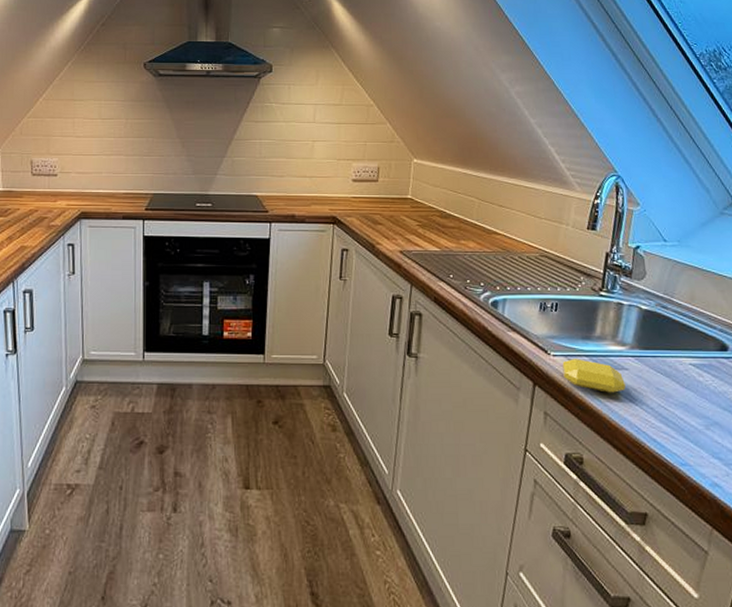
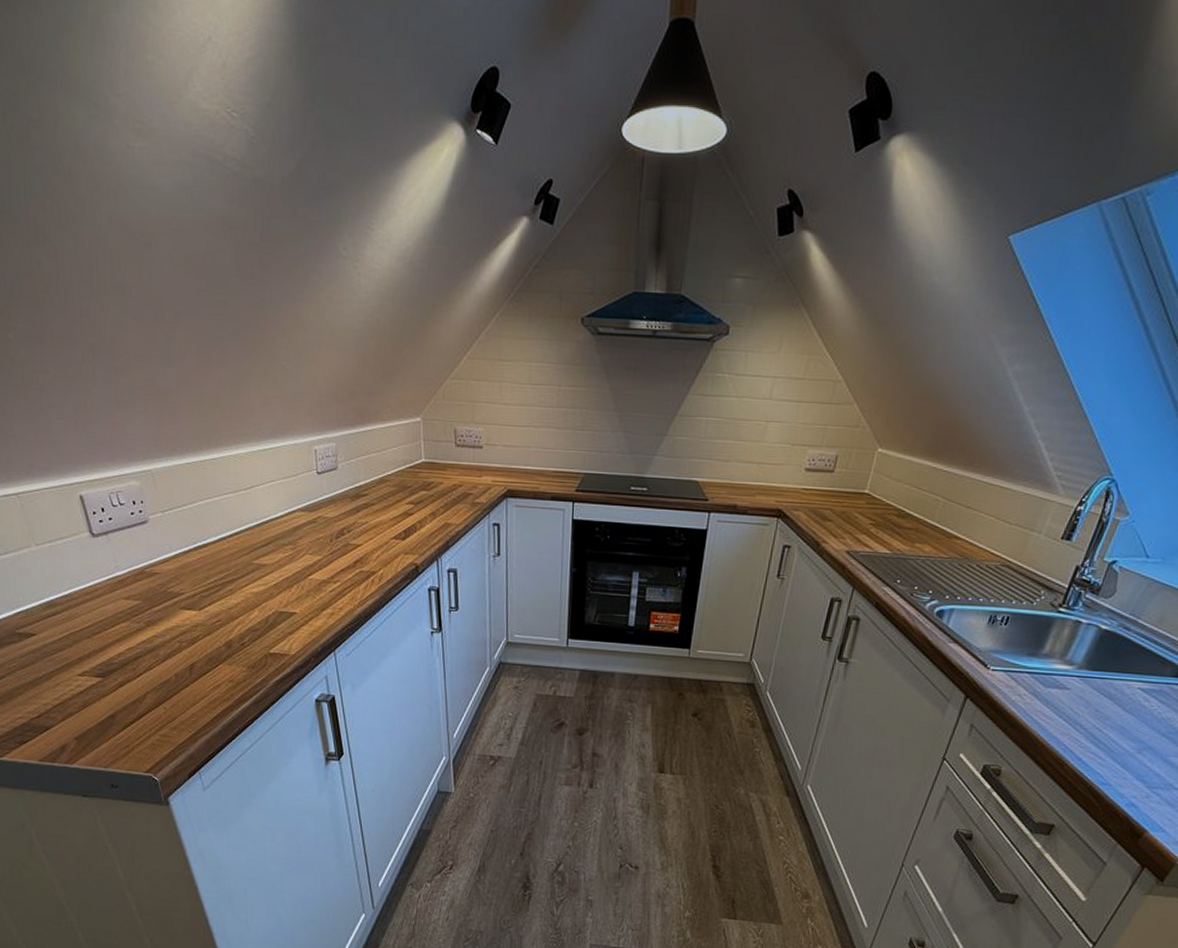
soap bar: present [562,359,626,394] -> none [998,674,1063,712]

